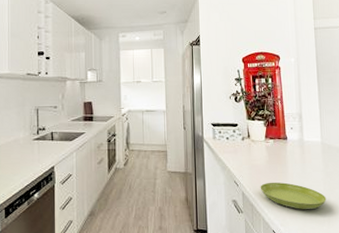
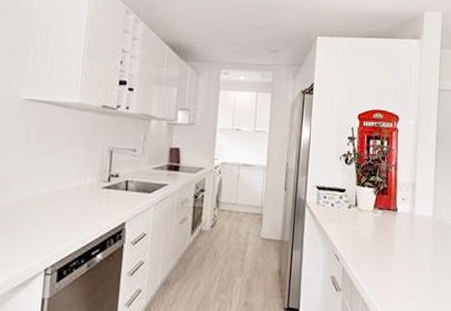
saucer: present [260,182,327,209] -> none [362,258,432,291]

